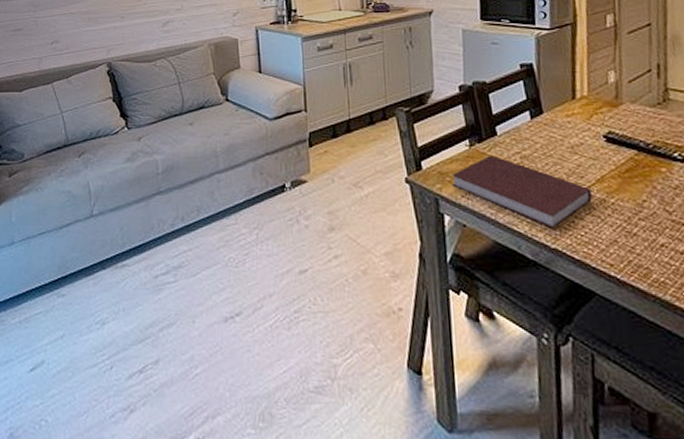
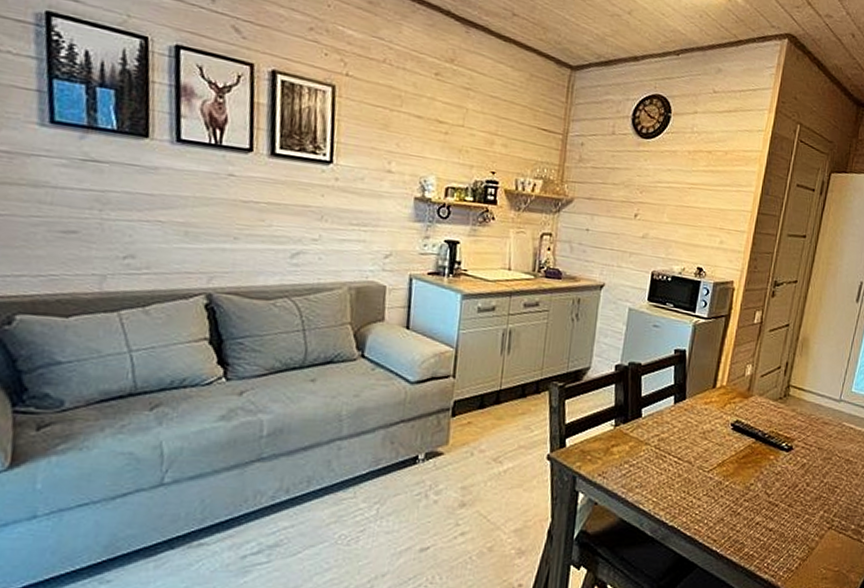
notebook: present [452,154,592,229] -> none [591,435,712,508]

